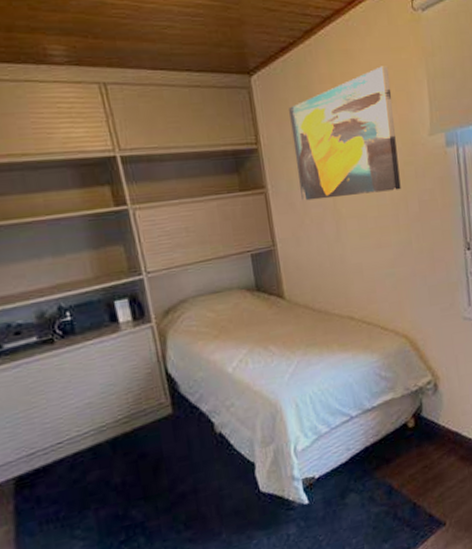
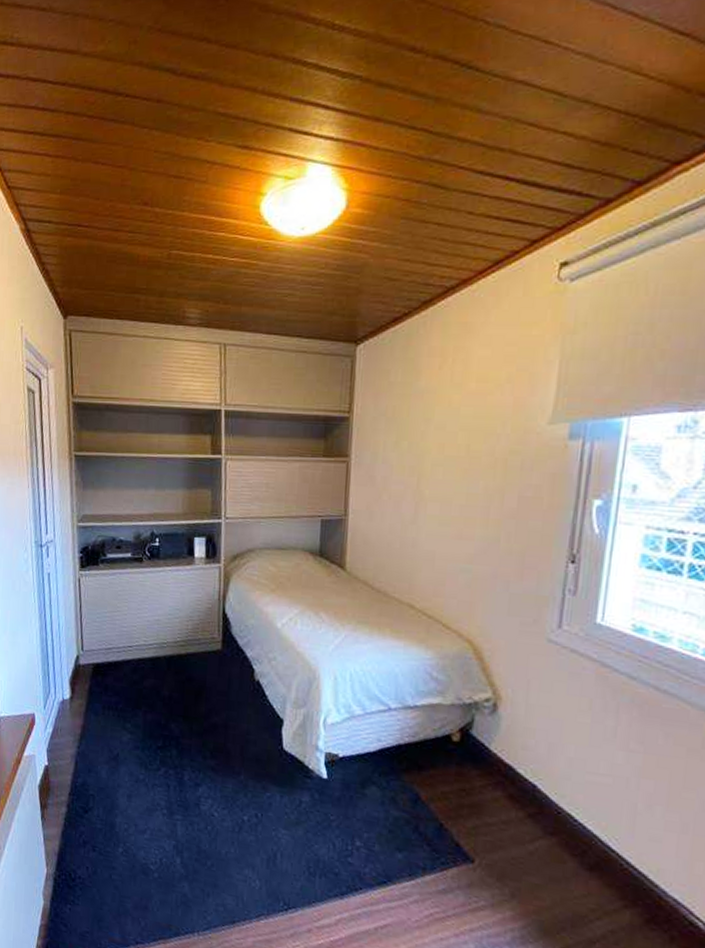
wall art: present [289,66,401,201] -> none [384,342,513,481]

